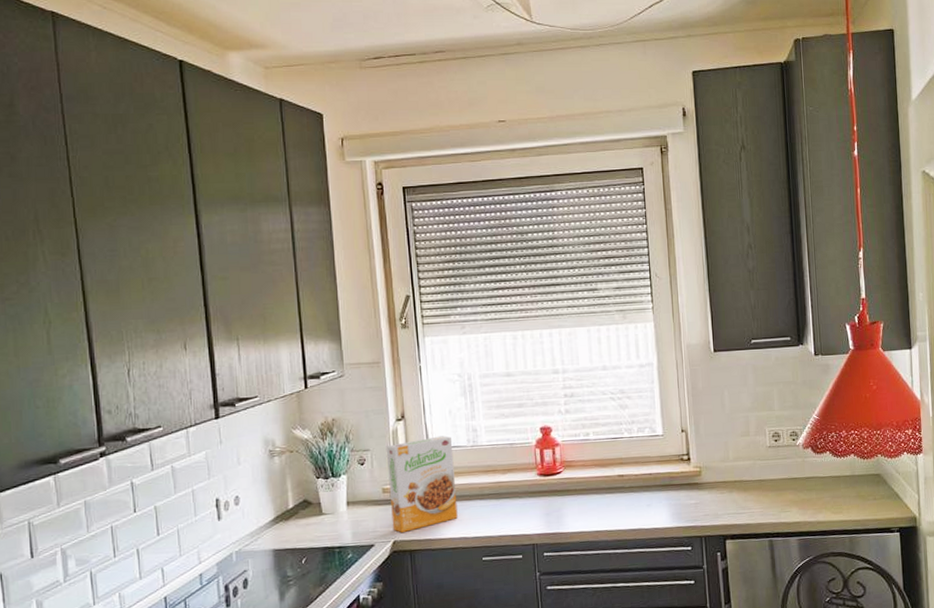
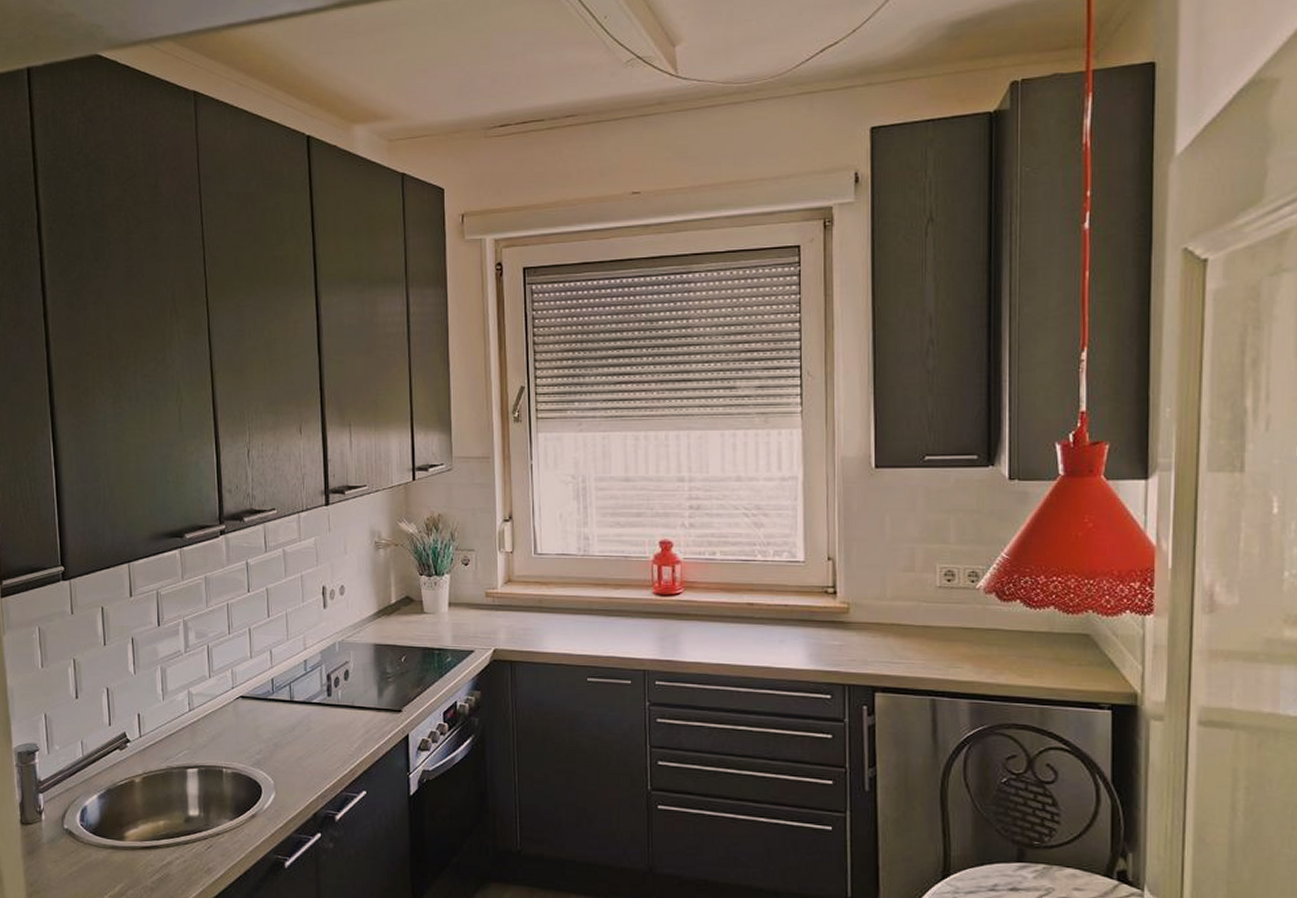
cereal box: present [386,435,458,533] -> none [491,541,563,642]

